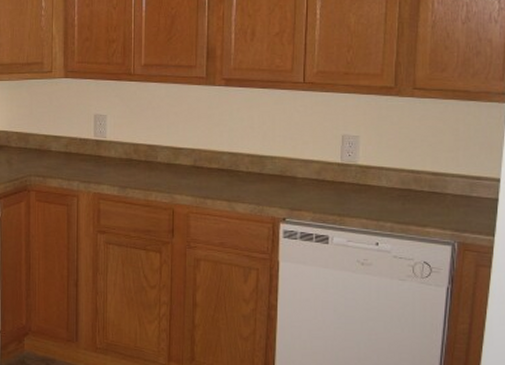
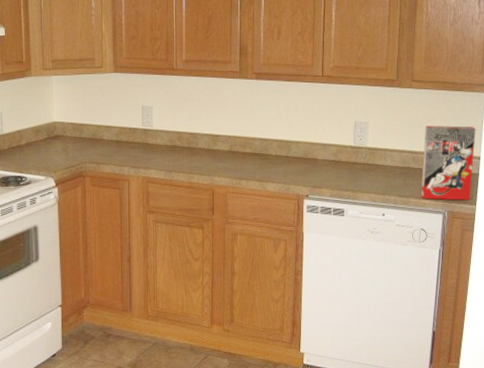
cereal box: none [424,141,494,230] -> present [421,126,476,201]

